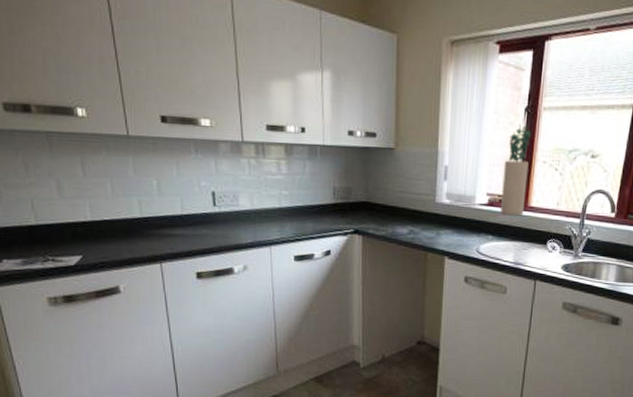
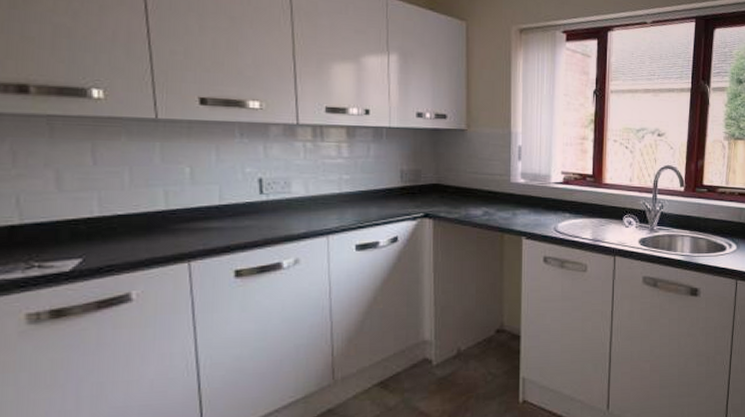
vase: present [500,122,531,216] -> none [576,104,600,193]

